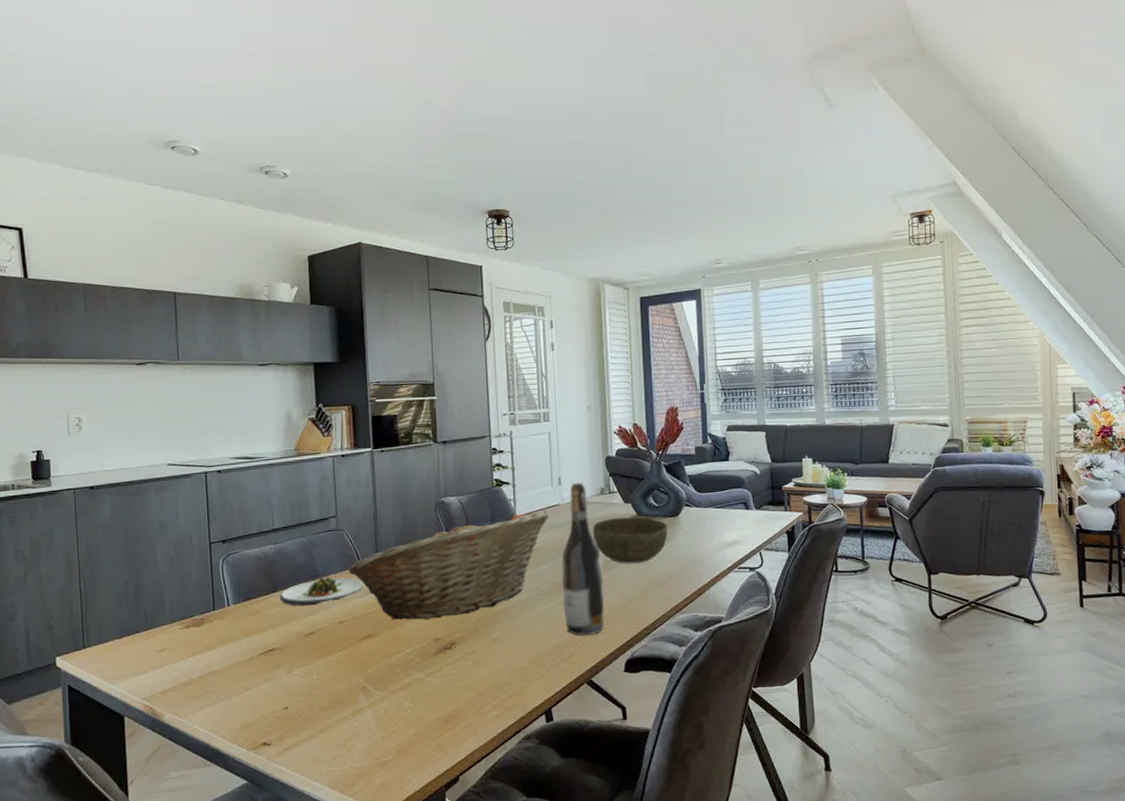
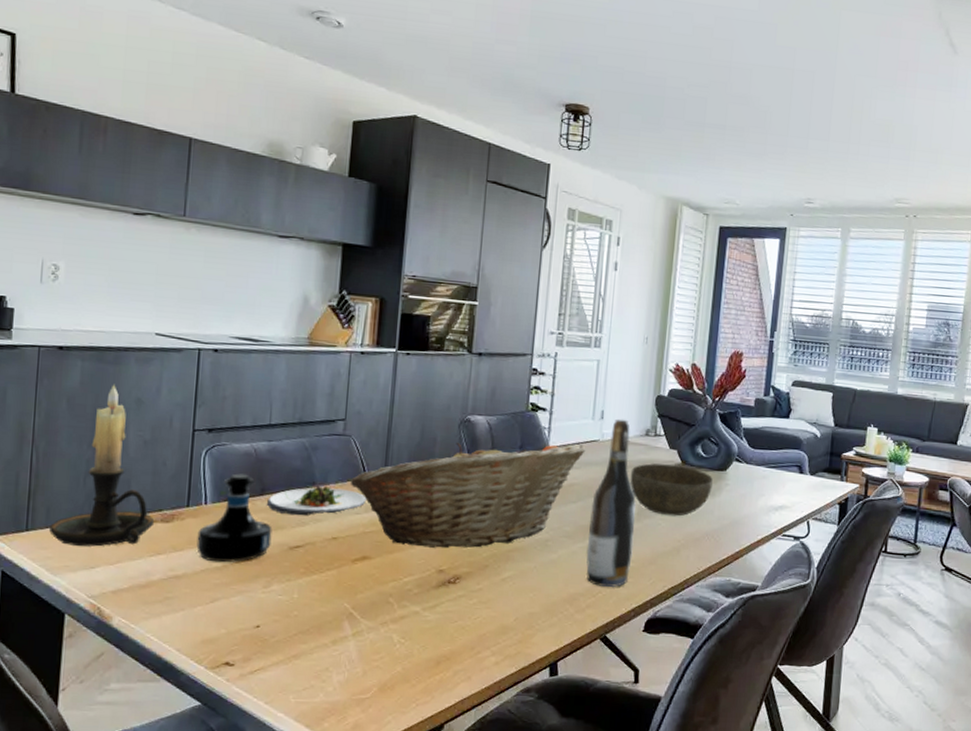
candle holder: none [102,512,188,656] -> present [49,384,155,547]
tequila bottle: none [225,575,288,656] -> present [196,473,272,563]

